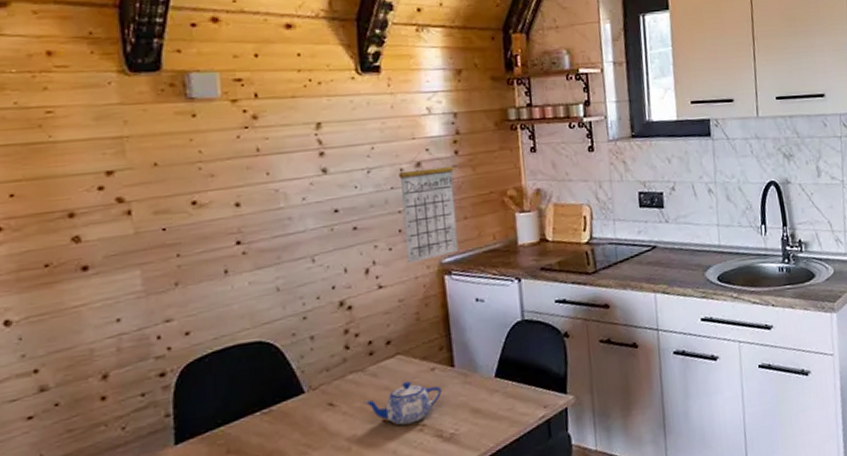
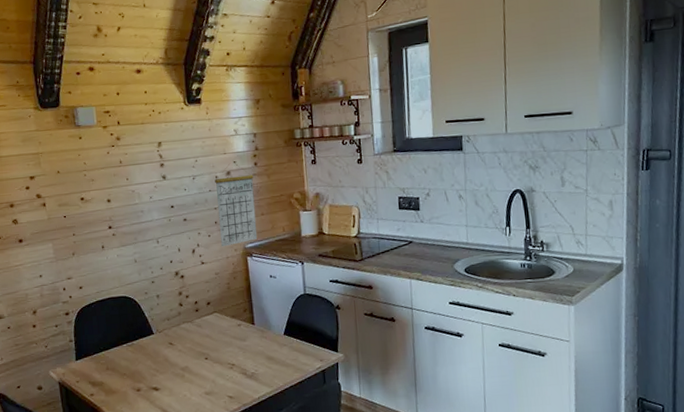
teapot: present [364,381,441,426] -> none [192,332,245,363]

